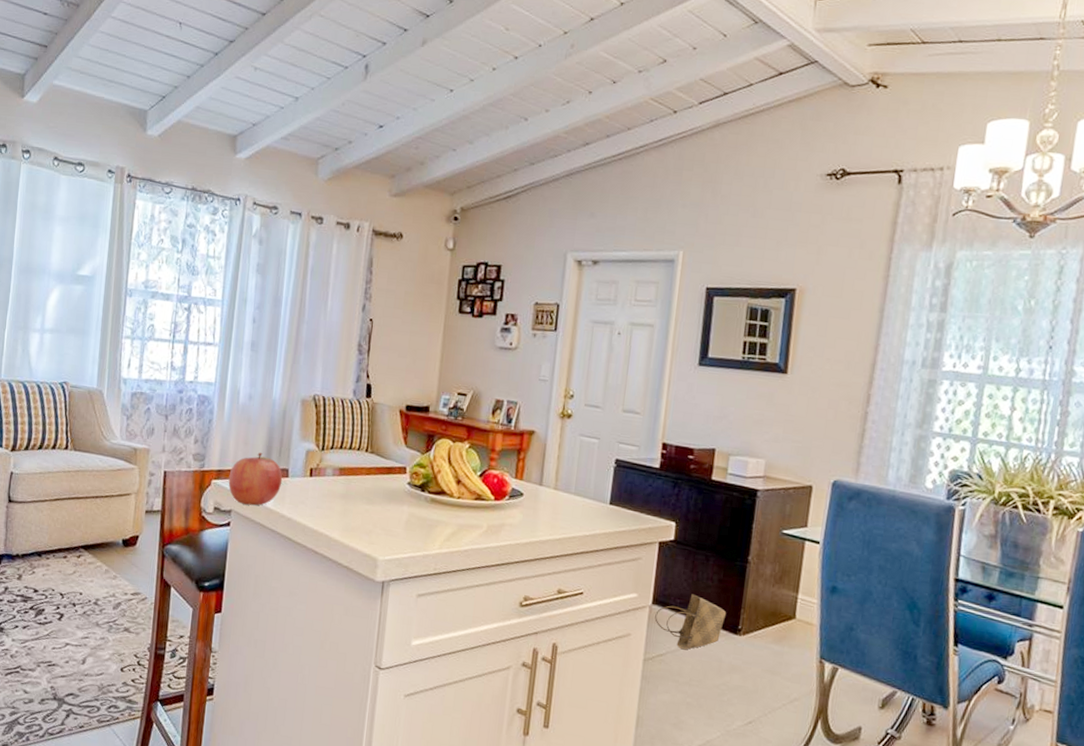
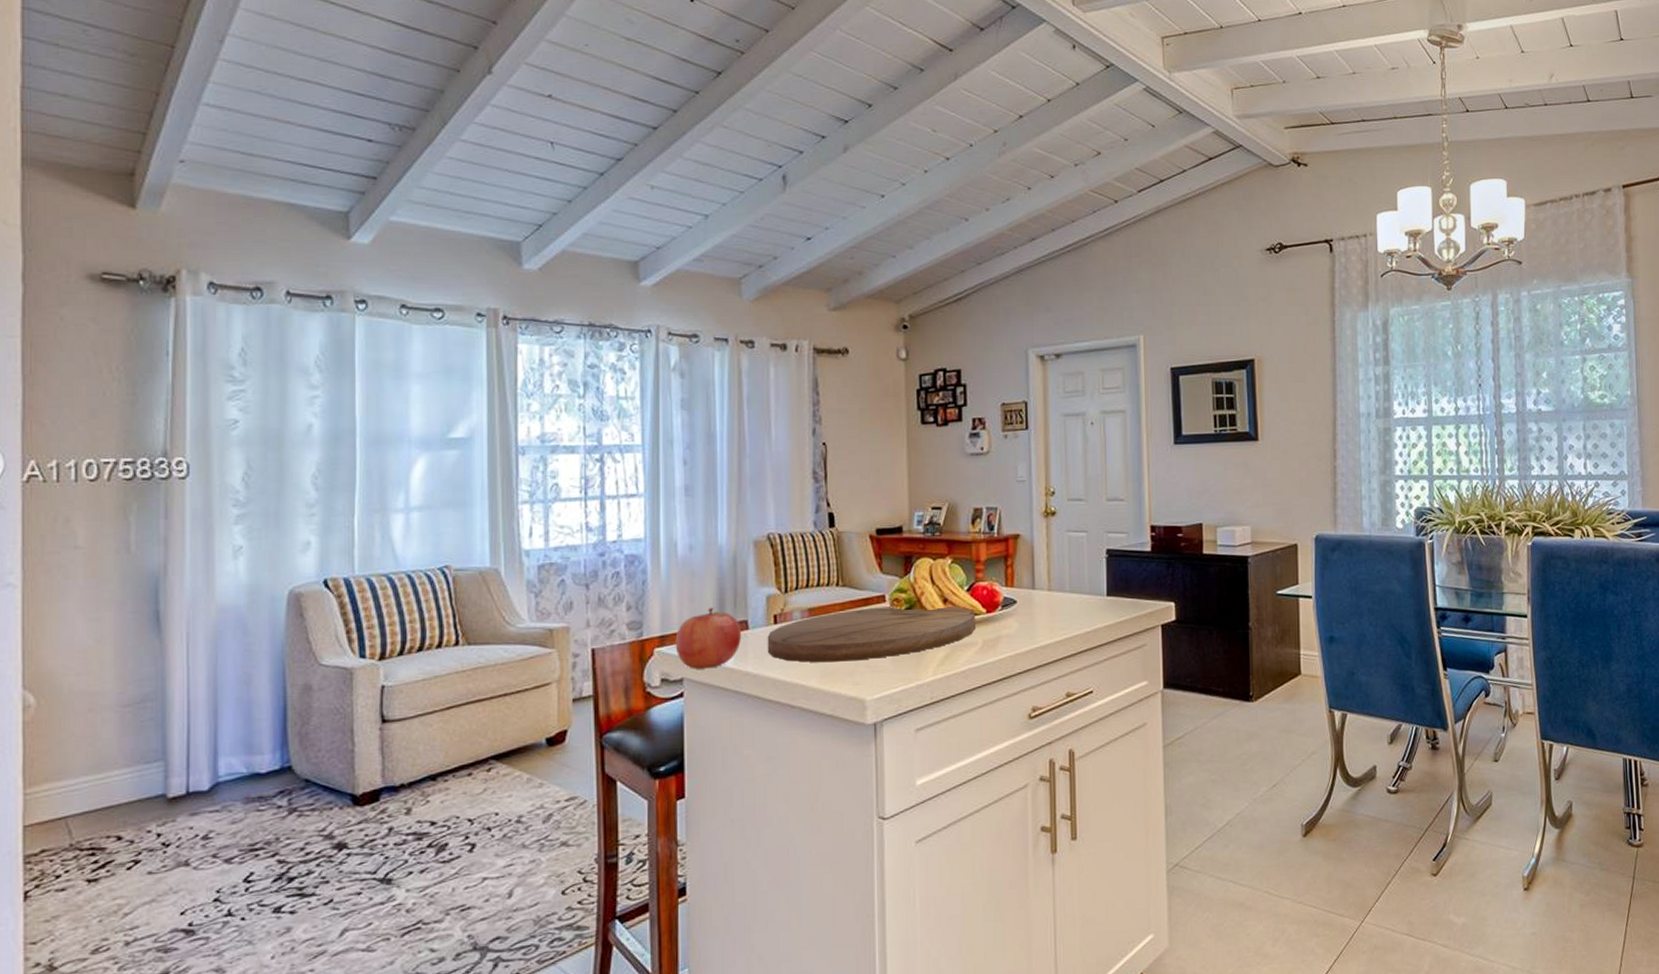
cutting board: none [301,475,484,525] -> present [767,605,975,663]
shopping bag: present [655,594,727,650] -> none [1168,670,1237,728]

